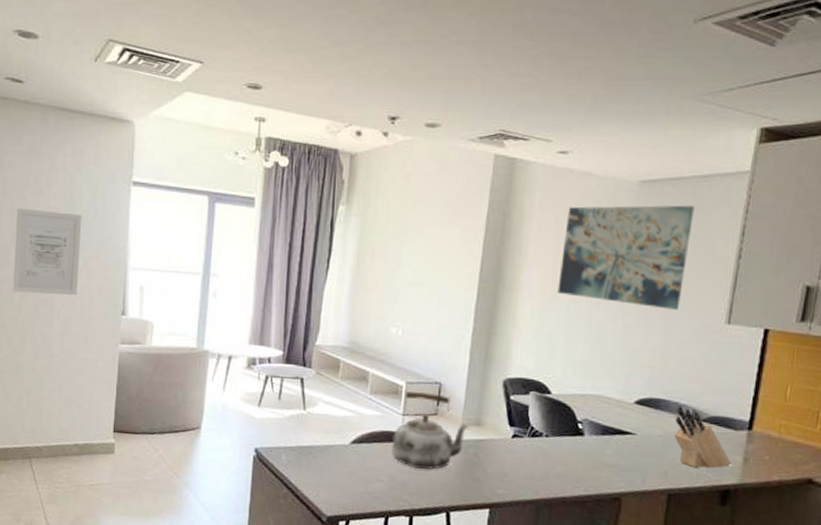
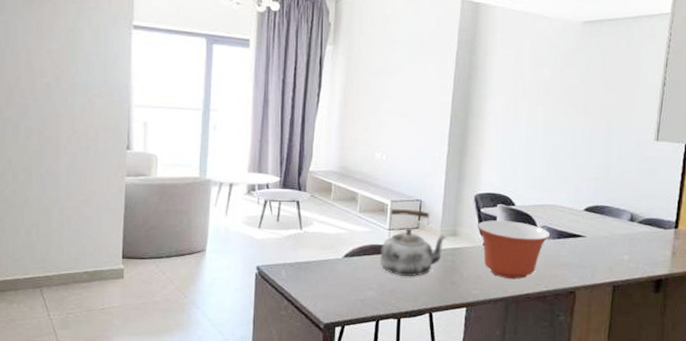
wall art: present [12,207,82,296] -> none [18,51,85,133]
mixing bowl: none [505,409,593,480] -> present [477,220,551,280]
wall art: present [557,205,695,310] -> none [518,42,627,130]
knife block: present [674,405,732,468] -> none [616,211,663,262]

